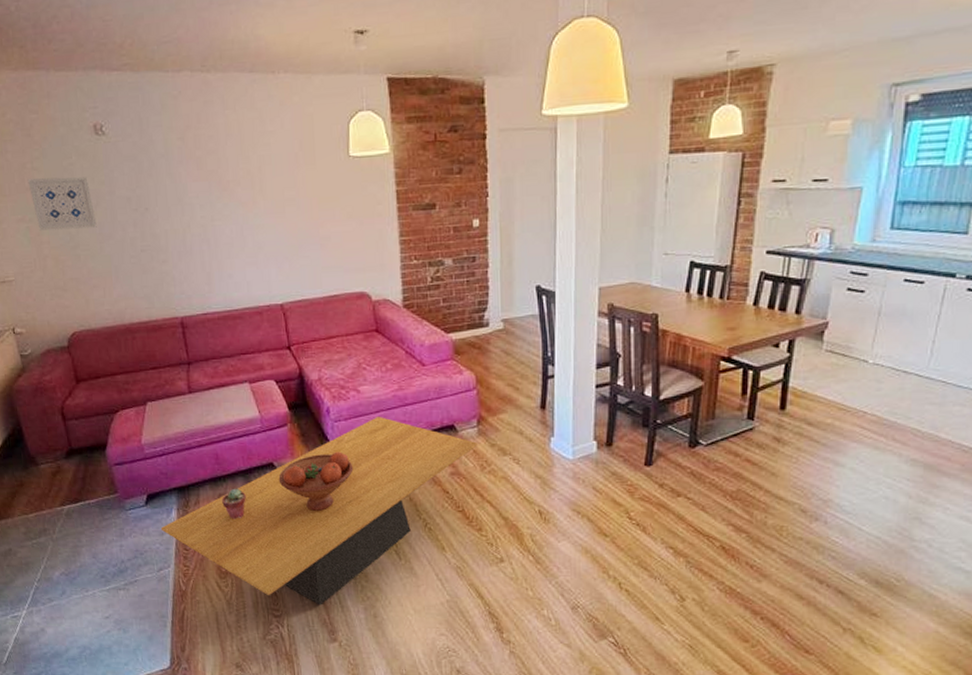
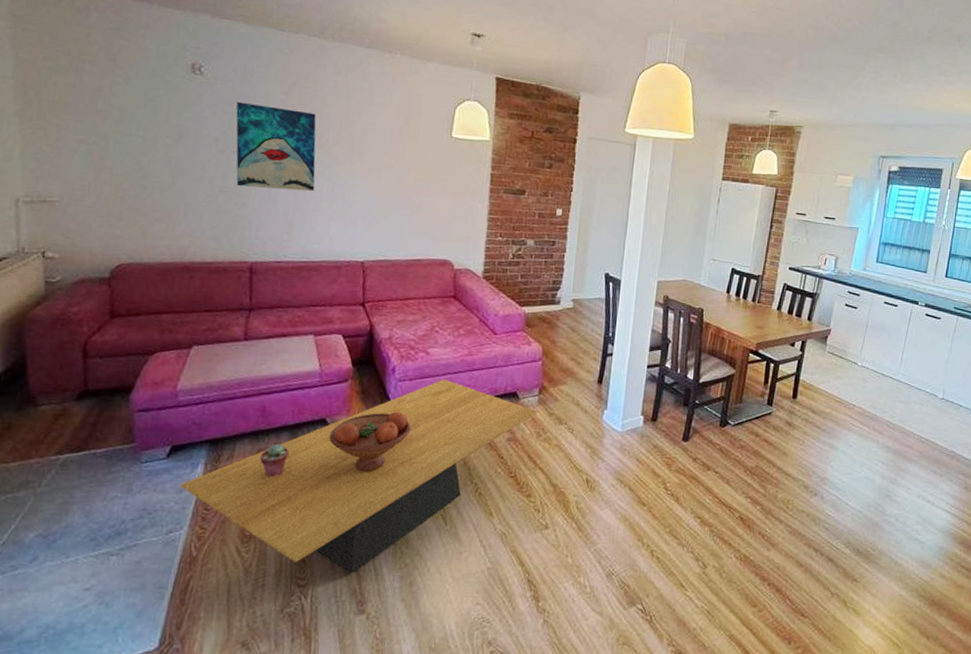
wall art: present [27,177,97,231] -> none [100,101,175,162]
wall art: none [139,155,225,242] -> present [236,101,316,192]

